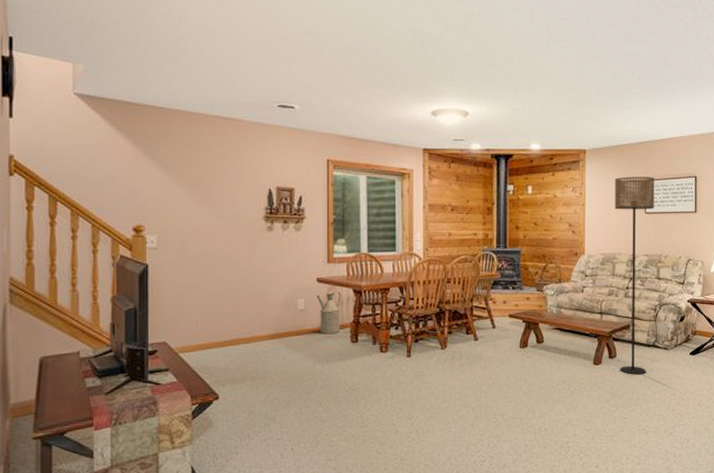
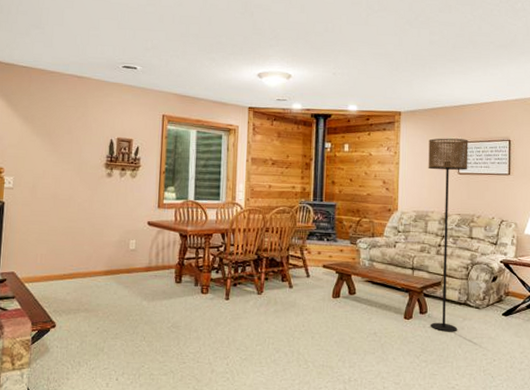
watering can: present [316,290,341,335] -> none [146,233,169,274]

